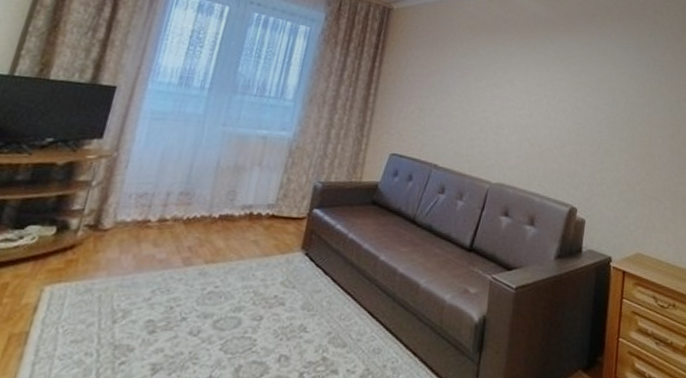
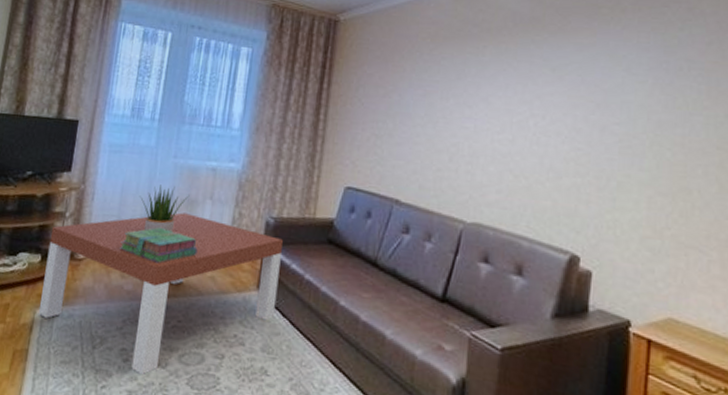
coffee table: none [46,179,329,346] -> present [38,212,283,376]
stack of books: none [154,194,242,230] -> present [120,228,198,263]
potted plant: none [181,152,237,199] -> present [139,185,190,233]

